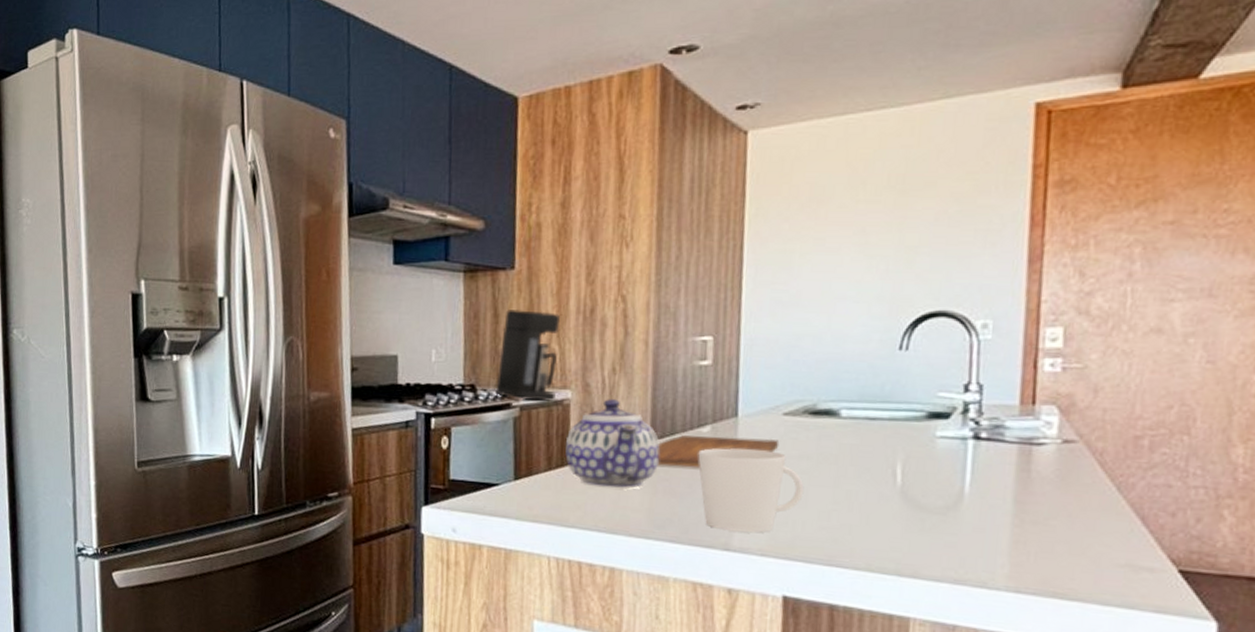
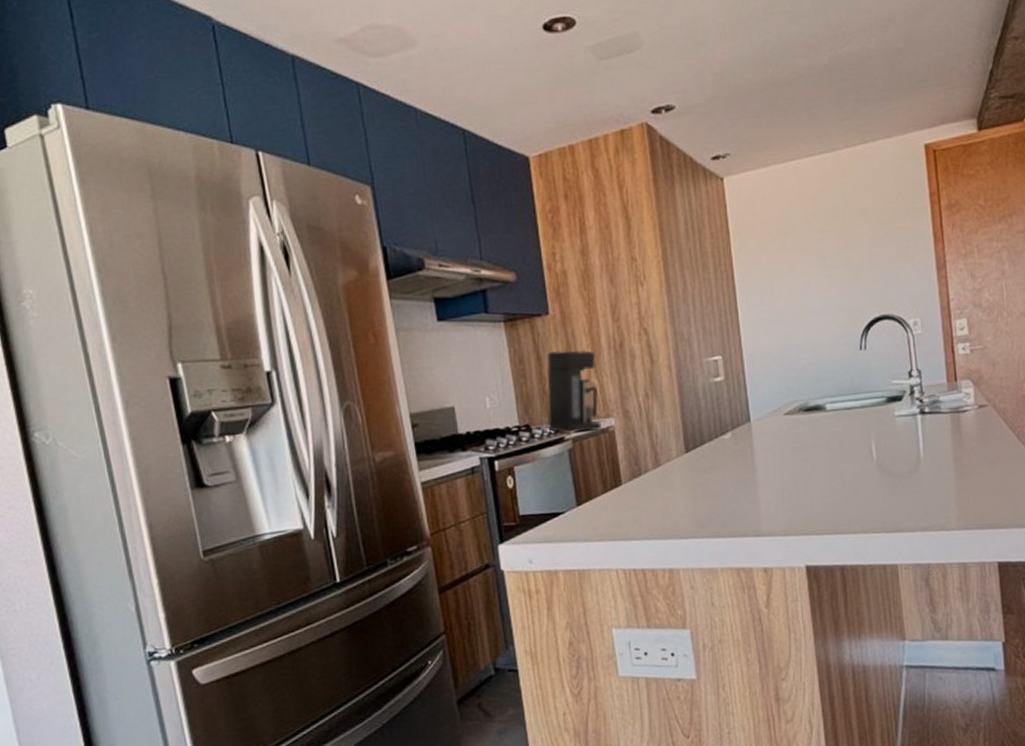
teapot: present [565,399,661,489] -> none [615,421,695,501]
cutting board: present [657,435,780,469] -> none [692,436,785,473]
cup: present [698,448,804,534] -> none [724,446,809,520]

